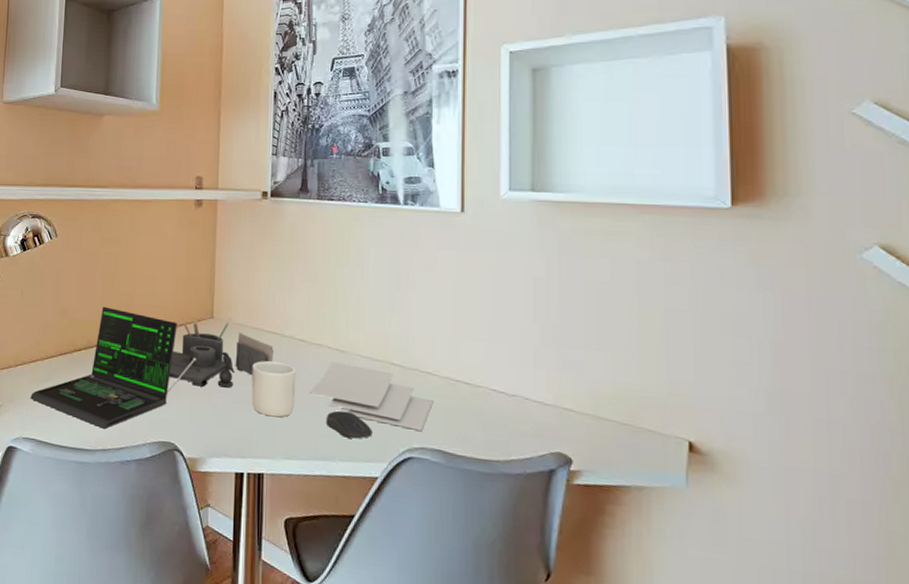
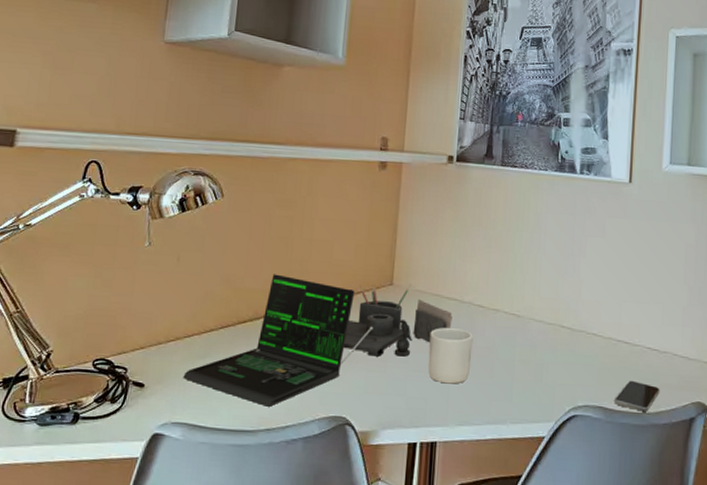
papers: present [309,362,433,431] -> none [485,327,597,389]
computer mouse: present [325,410,372,439] -> none [499,374,542,401]
mobile phone: none [456,423,510,459] -> present [614,380,660,412]

